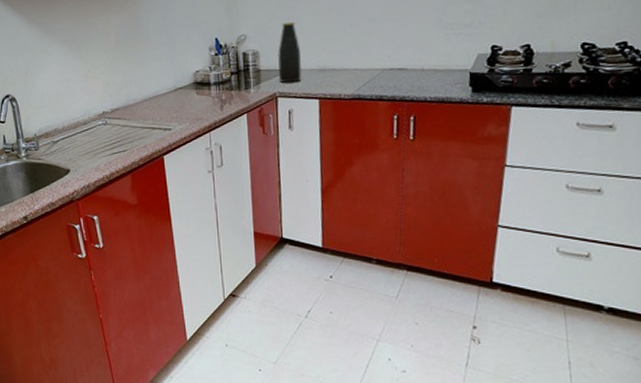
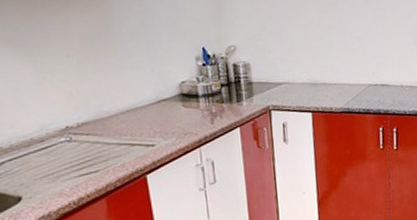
bottle: present [278,21,302,83] -> none [269,35,294,96]

